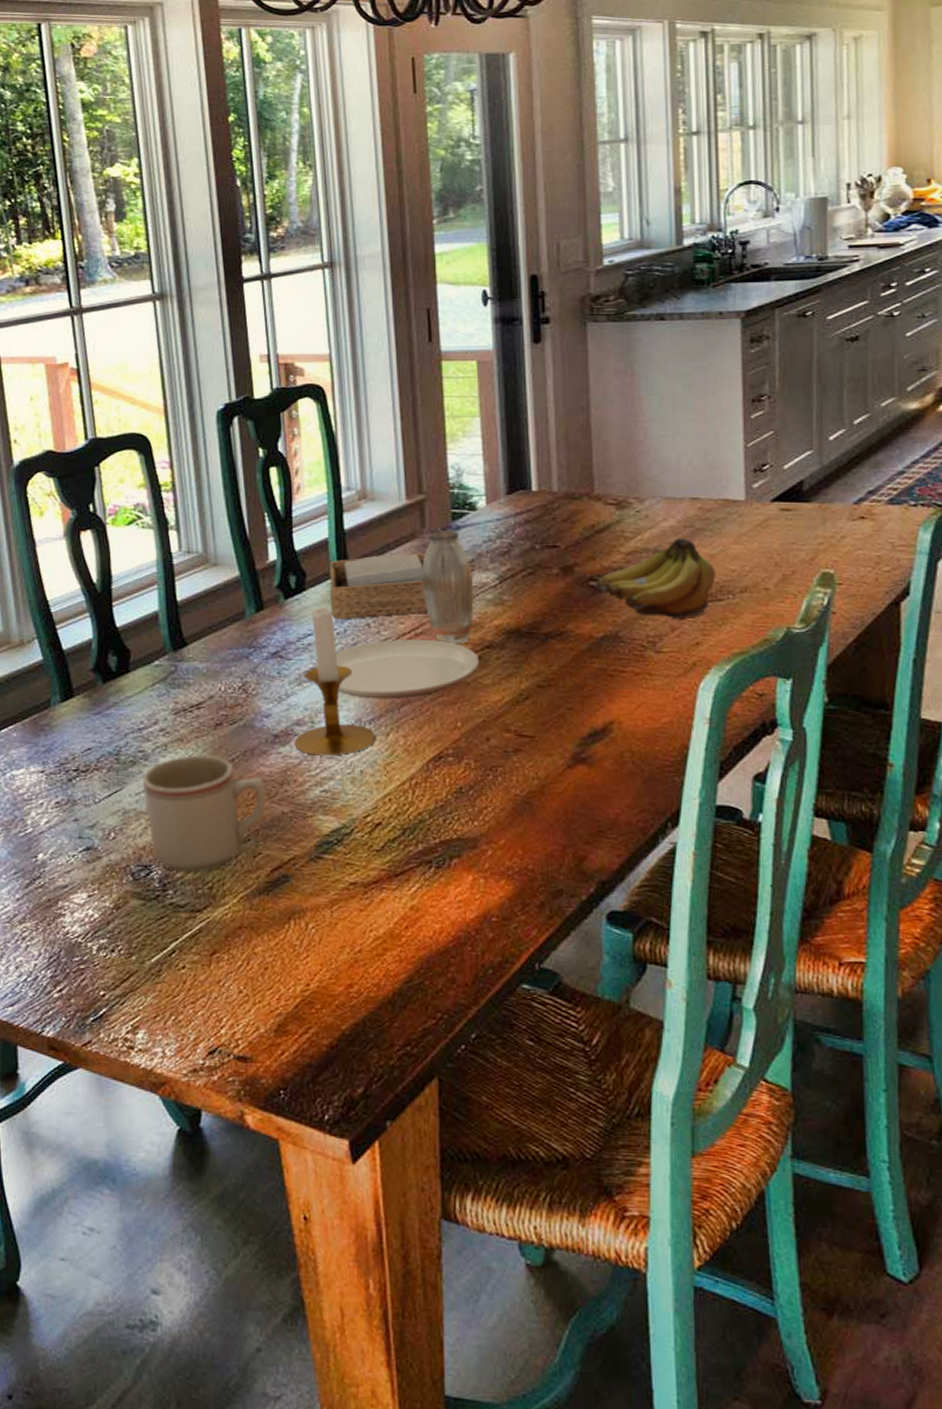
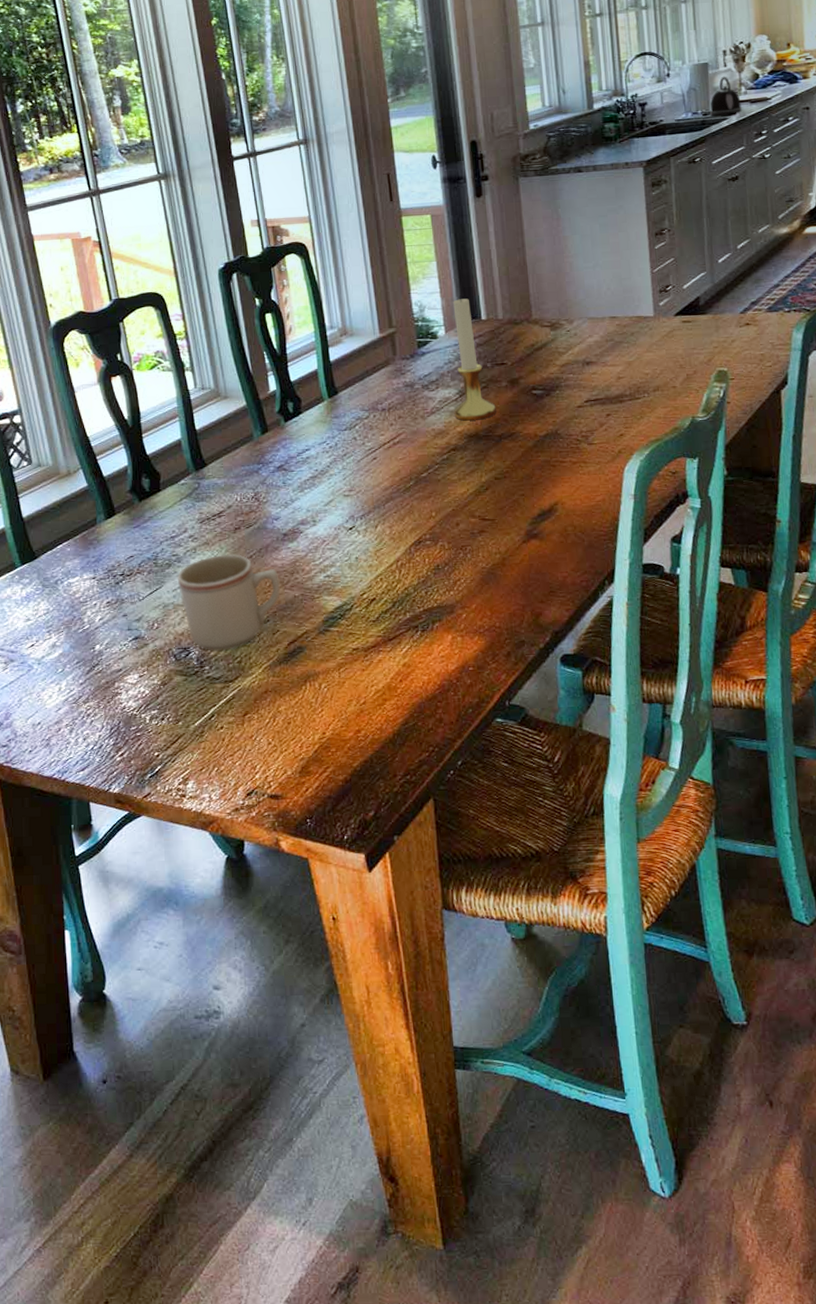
candlestick: present [294,607,375,756] -> none [300,426,366,548]
plate: present [316,638,479,700] -> none [314,446,447,499]
napkin holder: present [329,553,428,620] -> none [320,376,403,436]
vase: present [423,530,474,645] -> none [396,356,440,450]
candle holder: none [491,460,545,613] -> present [453,295,497,421]
fruit: present [595,538,716,620] -> none [537,350,633,417]
kettle: none [826,214,867,261] -> present [709,76,742,116]

